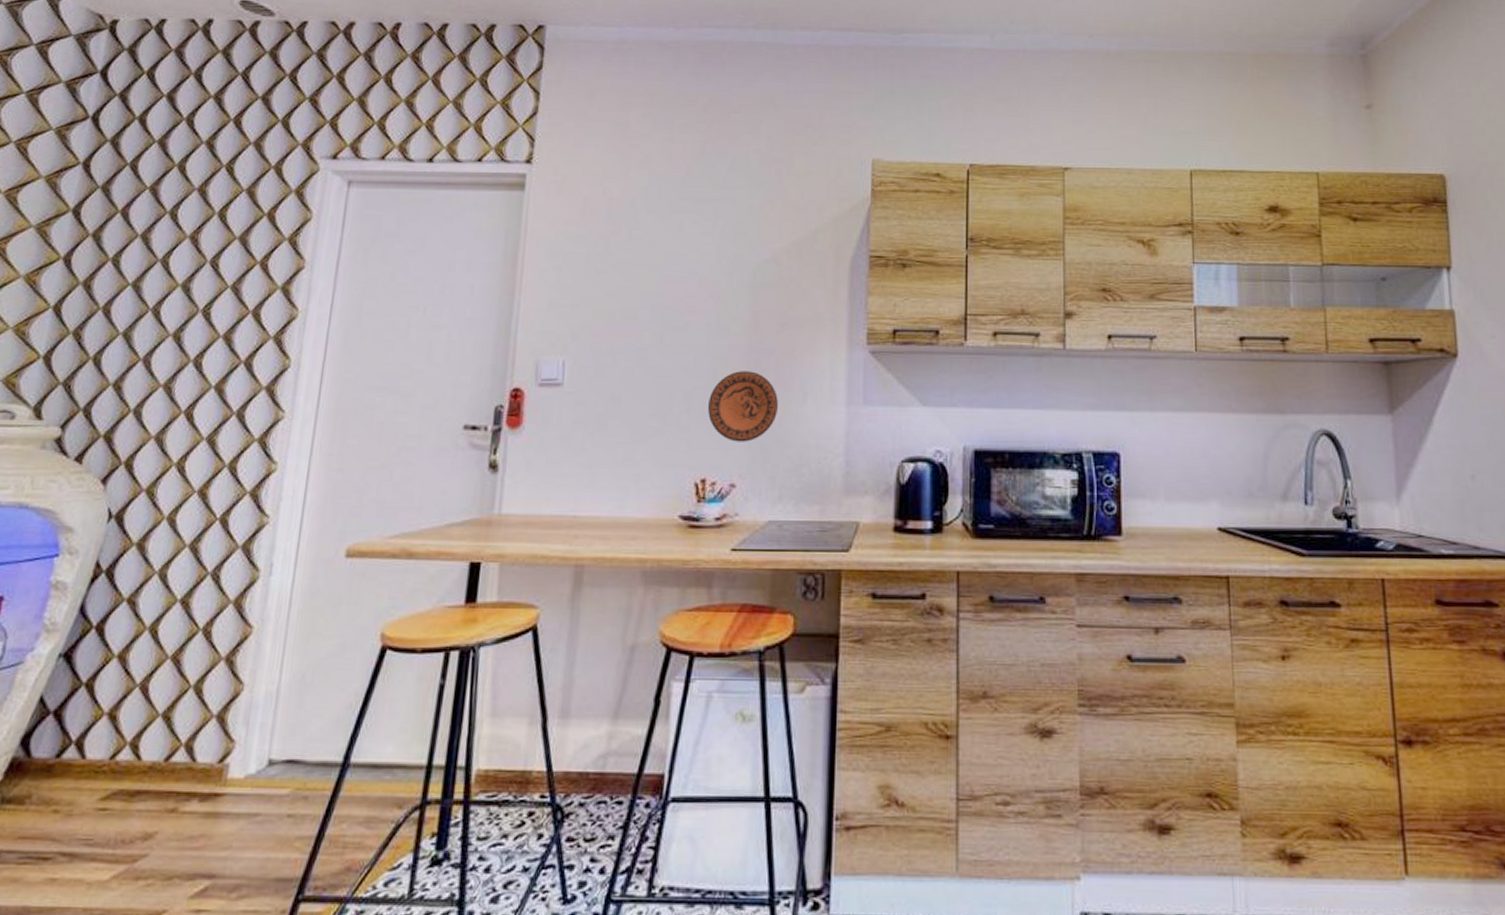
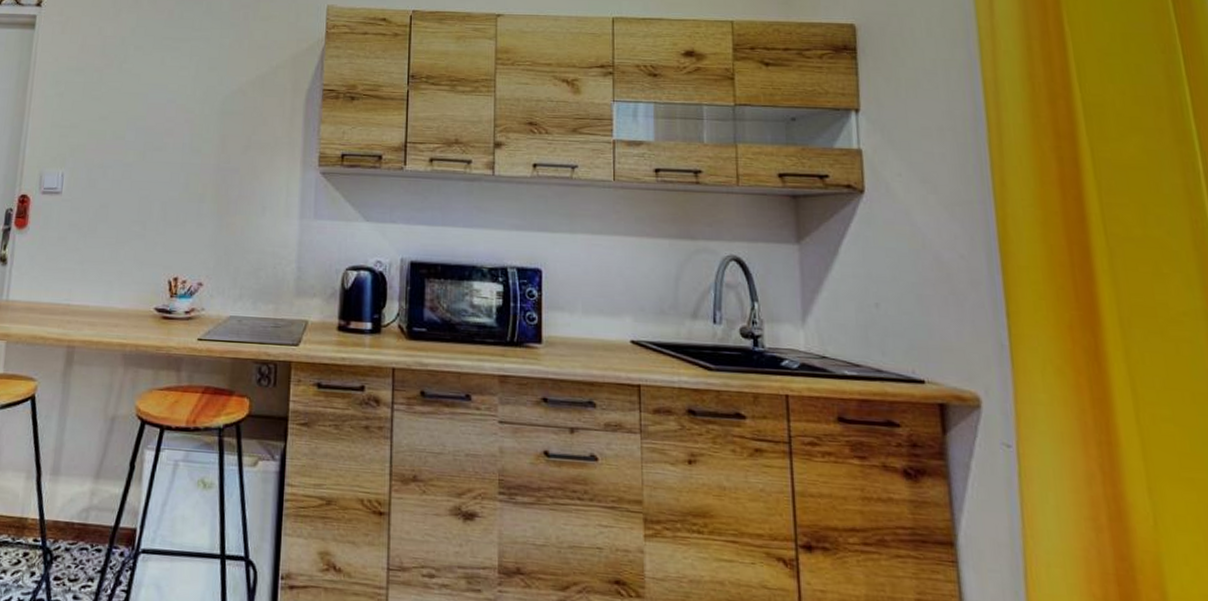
decorative plate: present [707,371,779,442] -> none [180,186,242,247]

